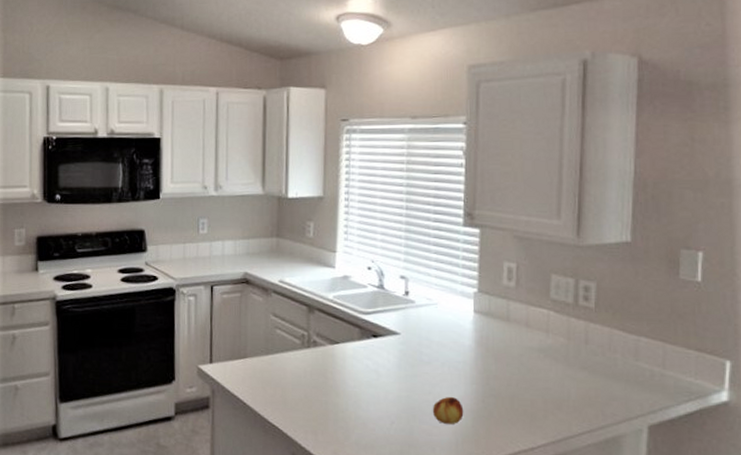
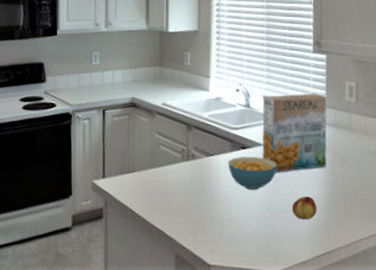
cereal bowl: none [355,346,416,387] -> present [227,156,277,191]
cereal box: none [398,275,479,367] -> present [262,94,327,172]

